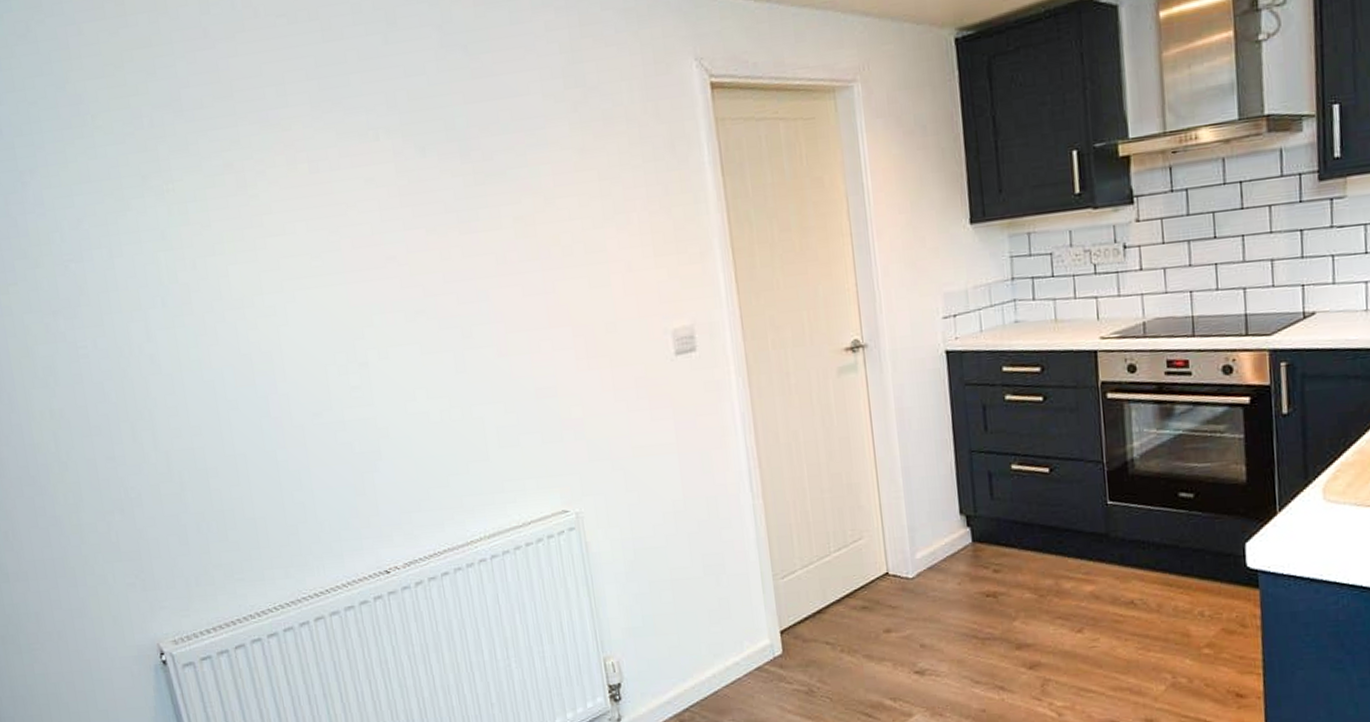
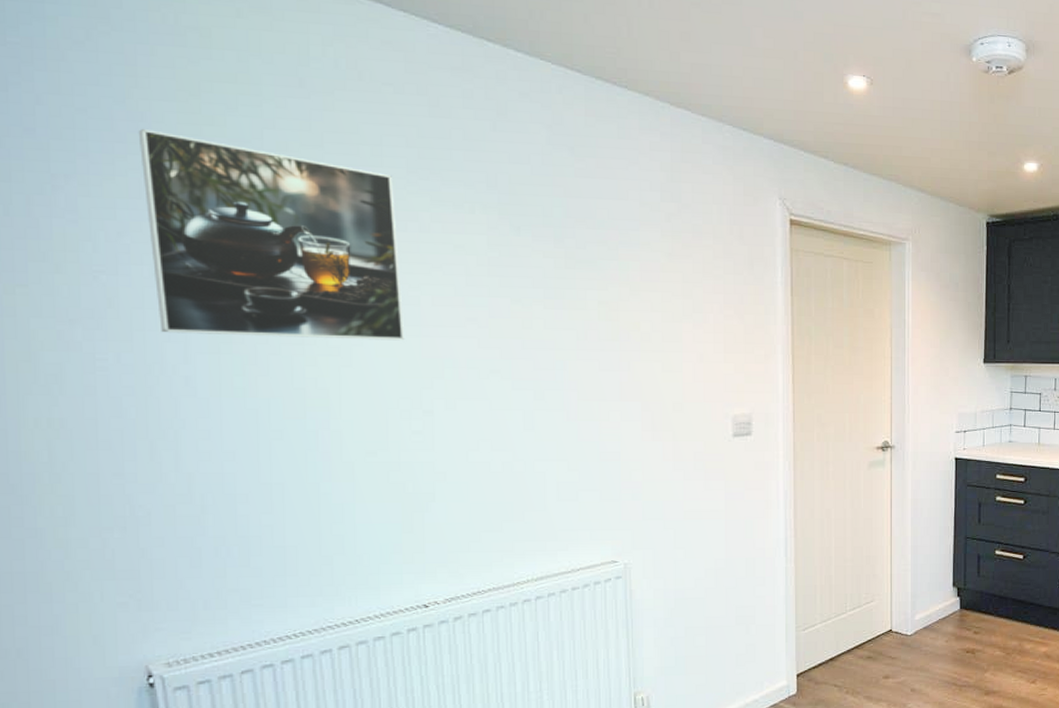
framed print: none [79,110,331,313] -> present [138,128,404,341]

